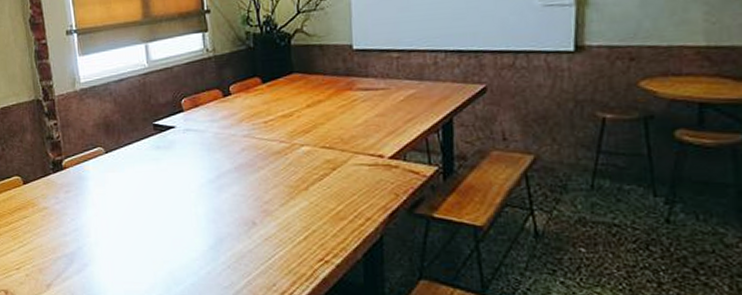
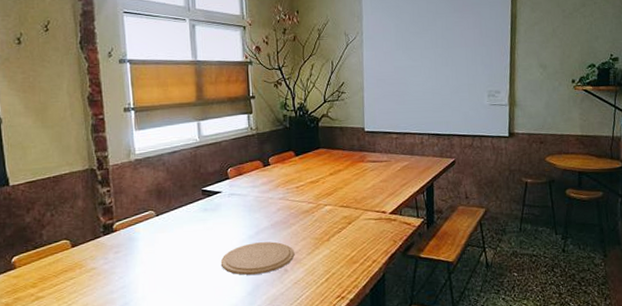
plate: none [177,188,265,226] -> present [220,241,295,275]

